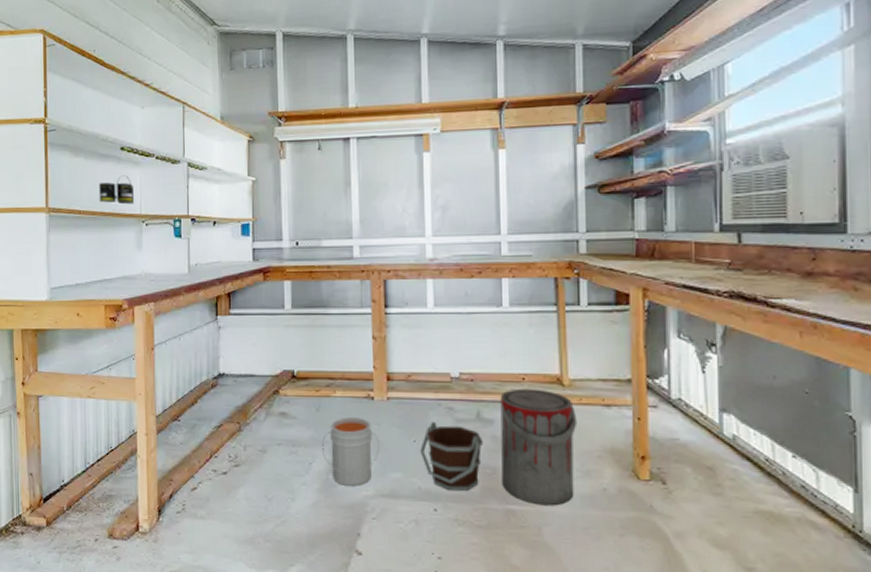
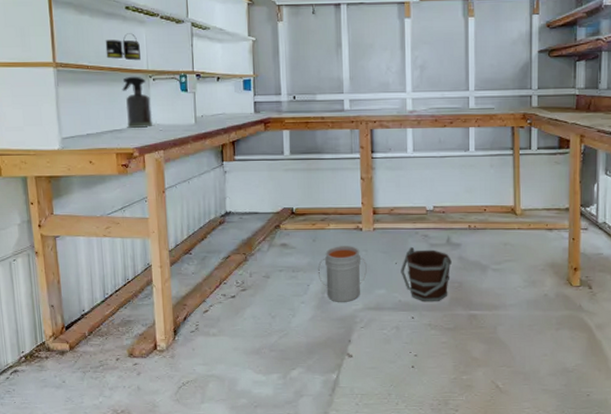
spray bottle: none [113,221,143,279] -> present [122,76,152,129]
paint can: present [500,388,578,506] -> none [466,217,527,310]

